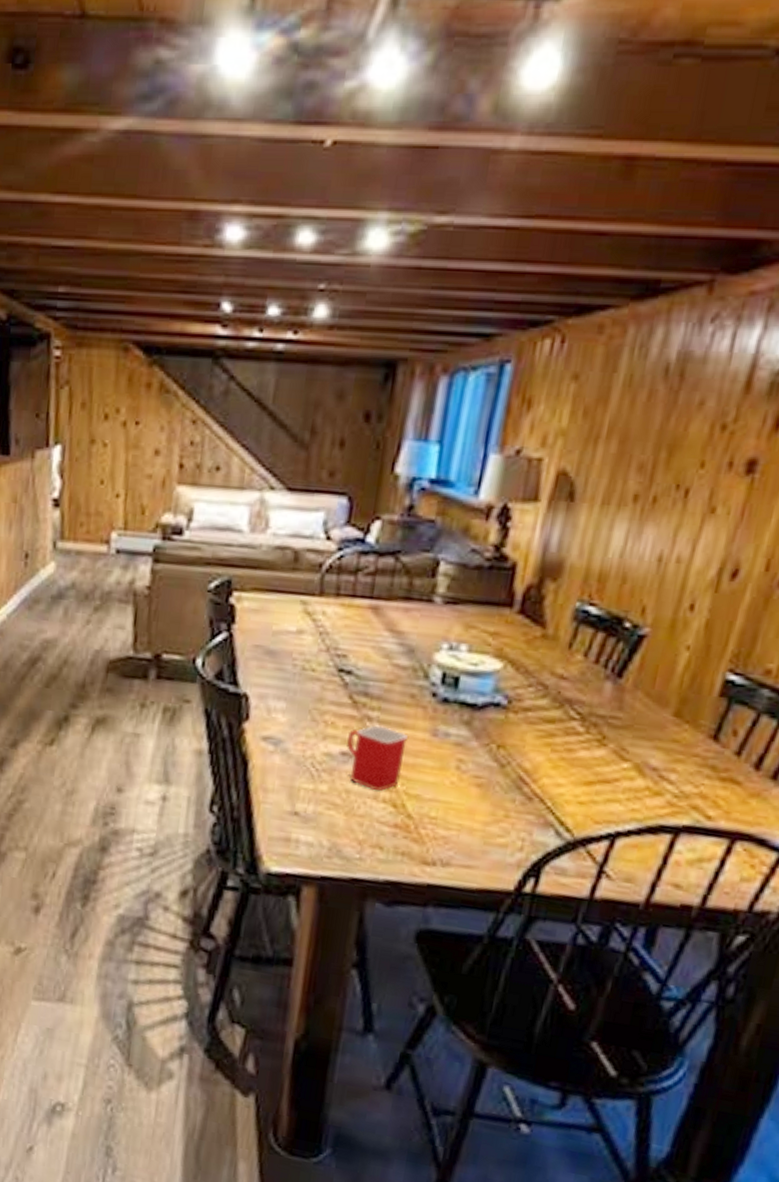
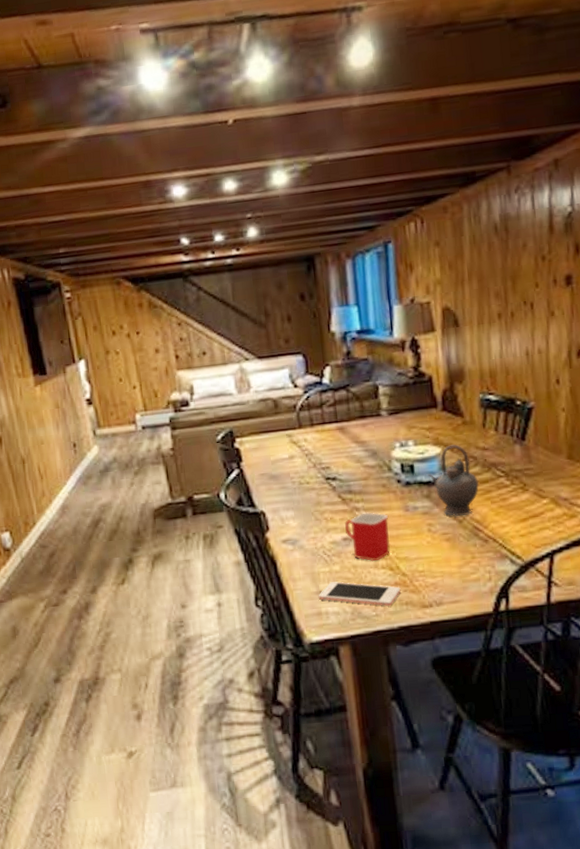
cell phone: none [291,804,400,851] -> present [318,581,401,606]
teapot: none [475,662,542,760] -> present [427,444,479,516]

